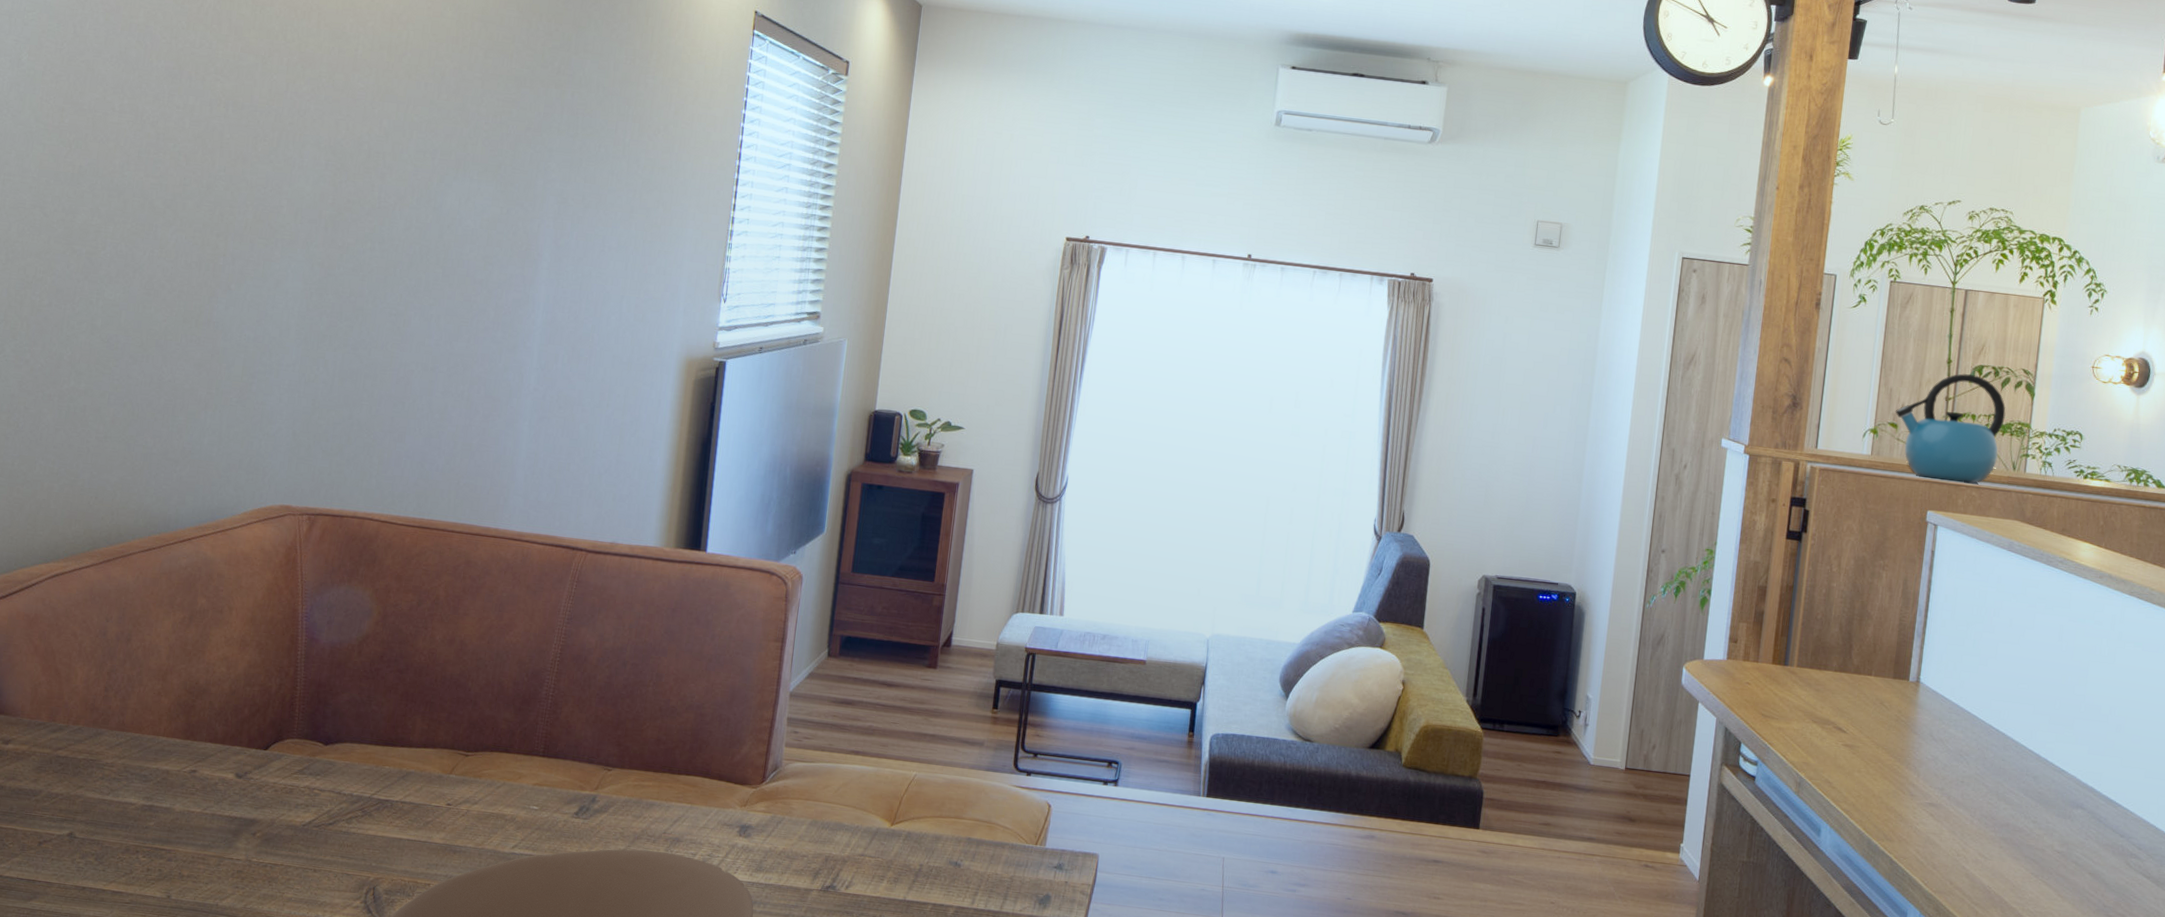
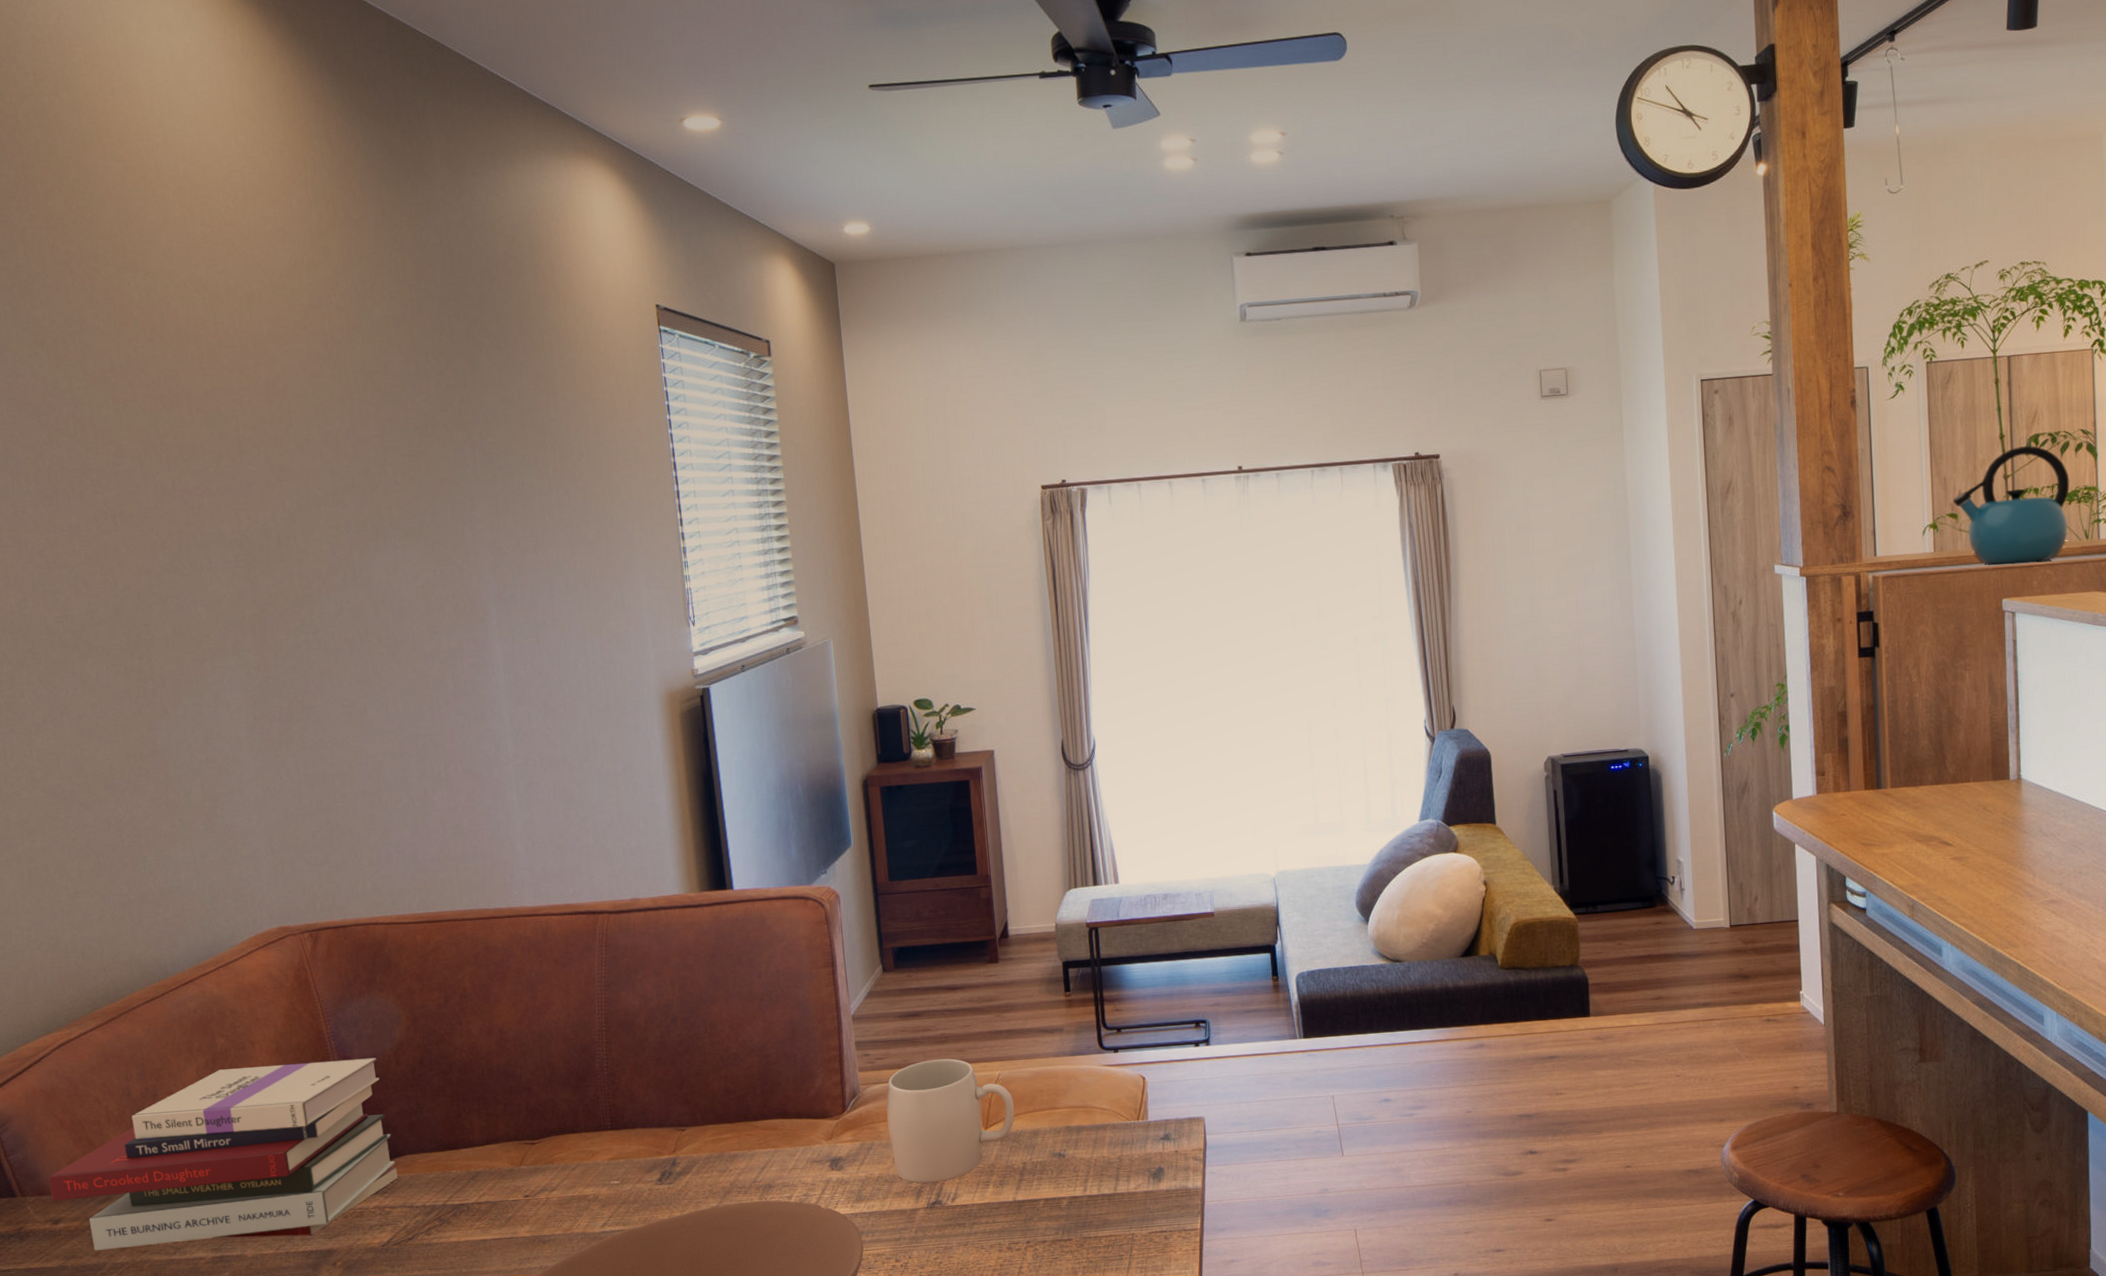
books: none [8,627,342,802] -> present [48,1057,398,1252]
mug: none [799,748,924,868] -> present [886,1058,1015,1184]

